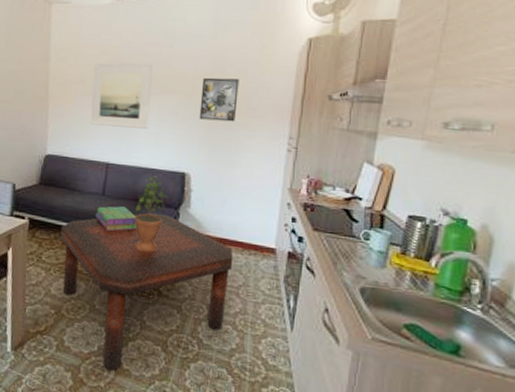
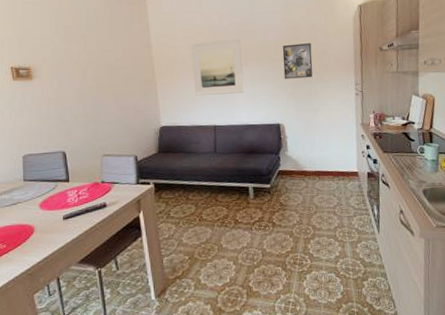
coffee table: present [60,212,234,371] -> none [183,160,328,295]
stack of books: present [95,206,138,232] -> none [211,159,248,182]
potted plant: present [134,176,169,253] -> none [243,130,270,194]

